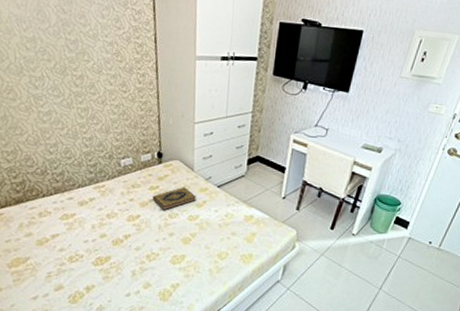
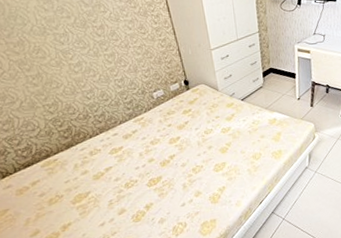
hardback book: present [152,187,196,211] -> none [187,105,225,129]

